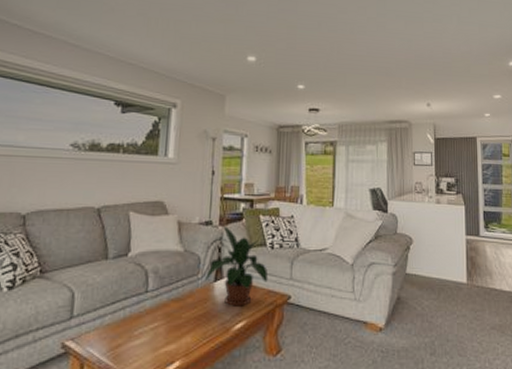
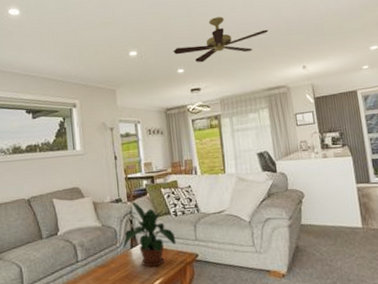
ceiling fan: none [296,36,398,82] -> present [173,16,269,63]

